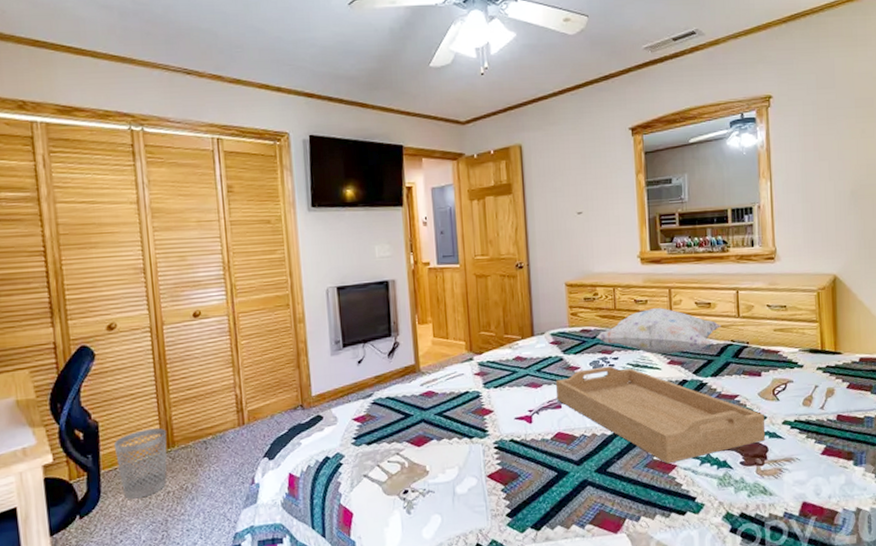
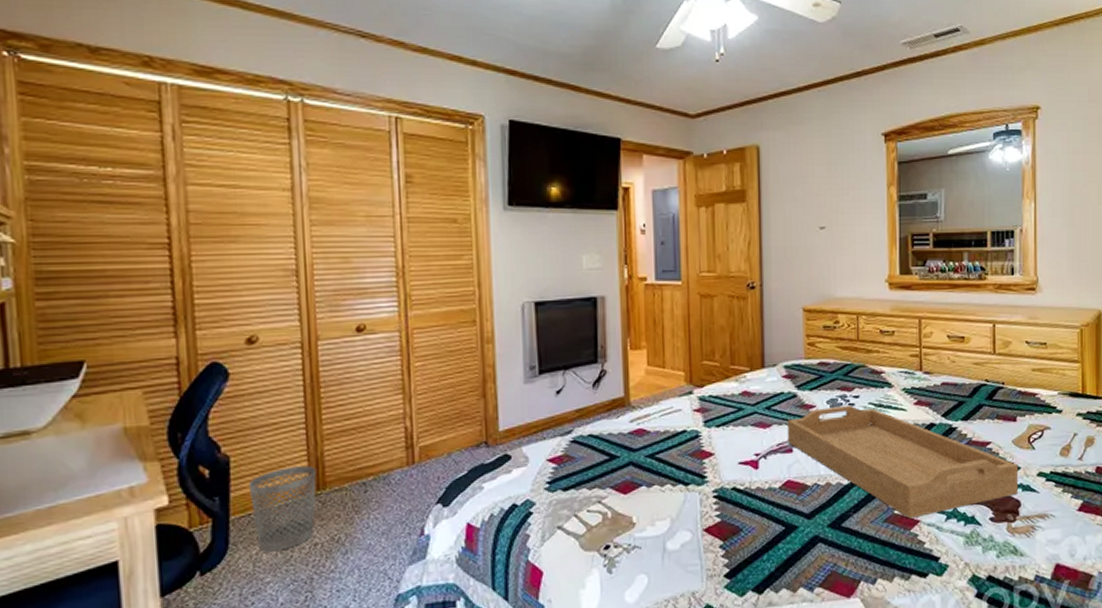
decorative pillow: present [596,308,722,355] -> none [835,340,975,394]

